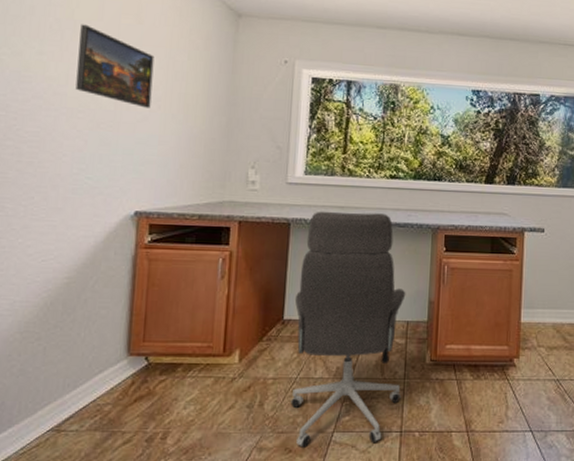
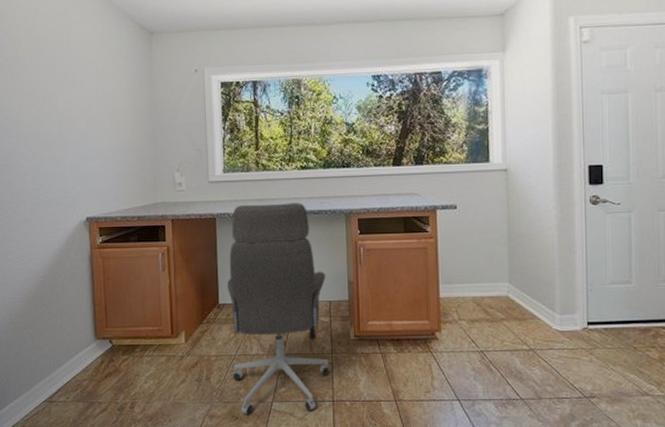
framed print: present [75,24,155,108] -> none [24,60,88,127]

